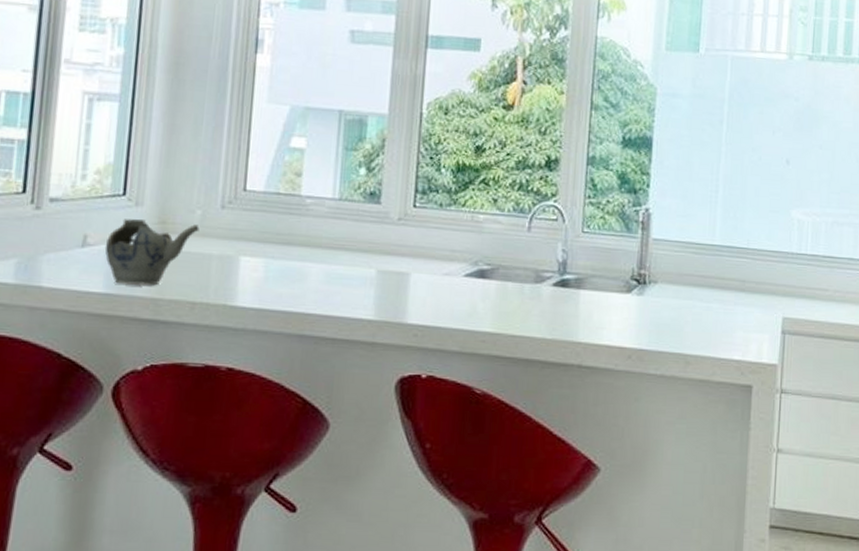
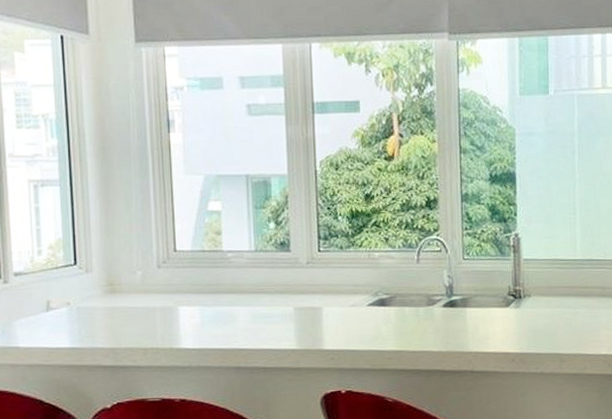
teapot: present [105,219,199,285] -> none [65,283,142,339]

